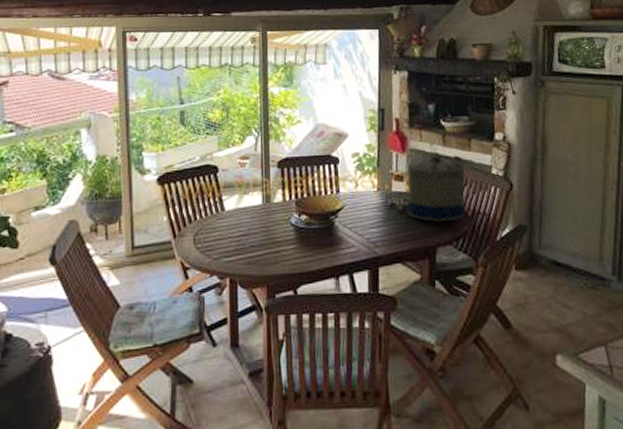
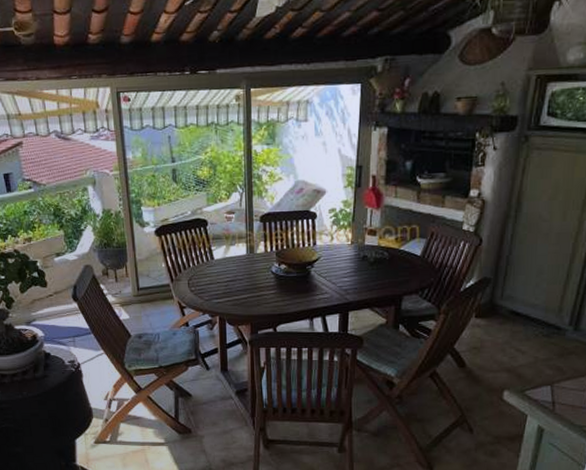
water jug: present [407,142,465,221] -> none [378,198,436,273]

